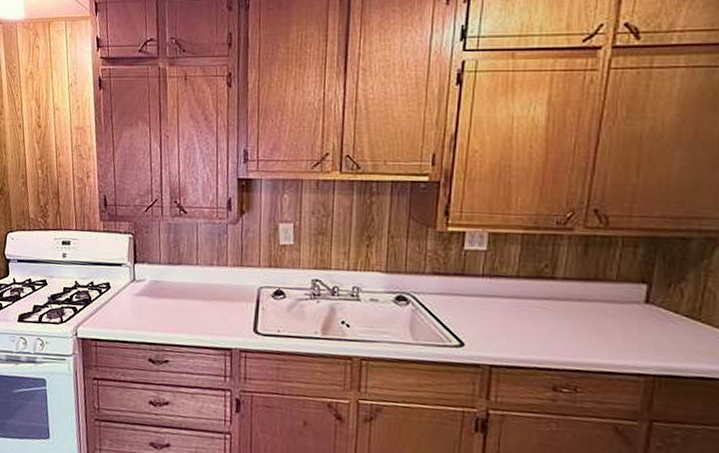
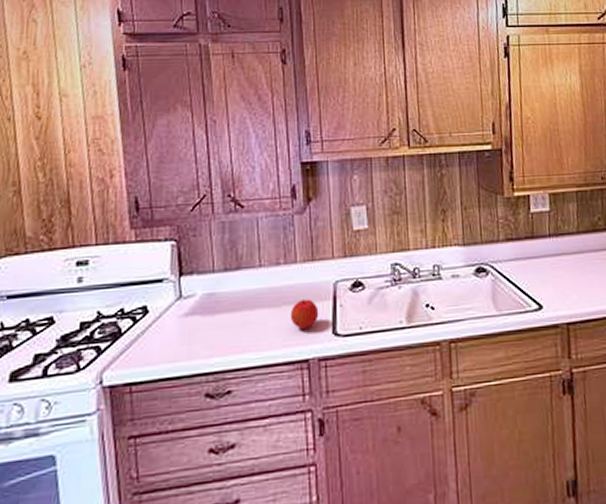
fruit: none [218,298,244,324] -> present [290,299,319,330]

